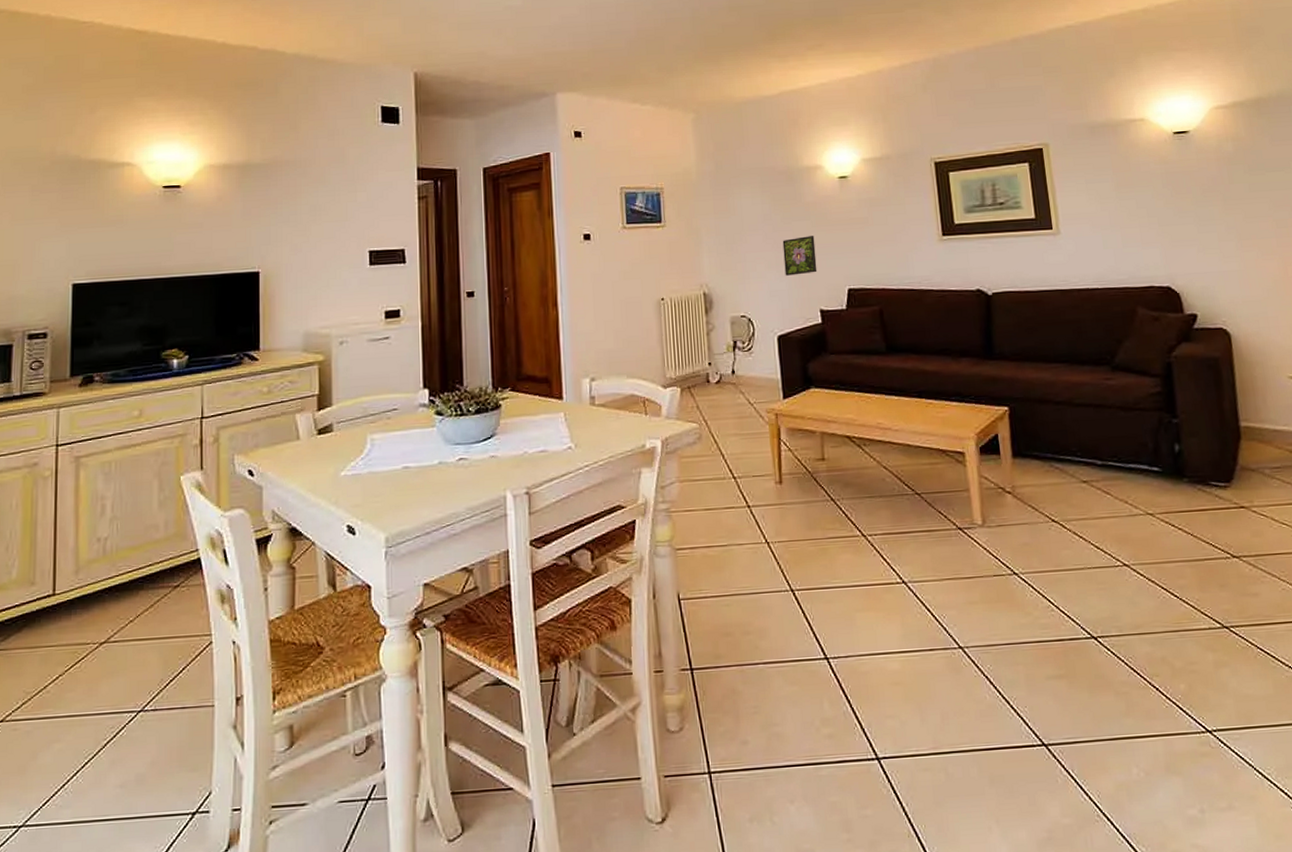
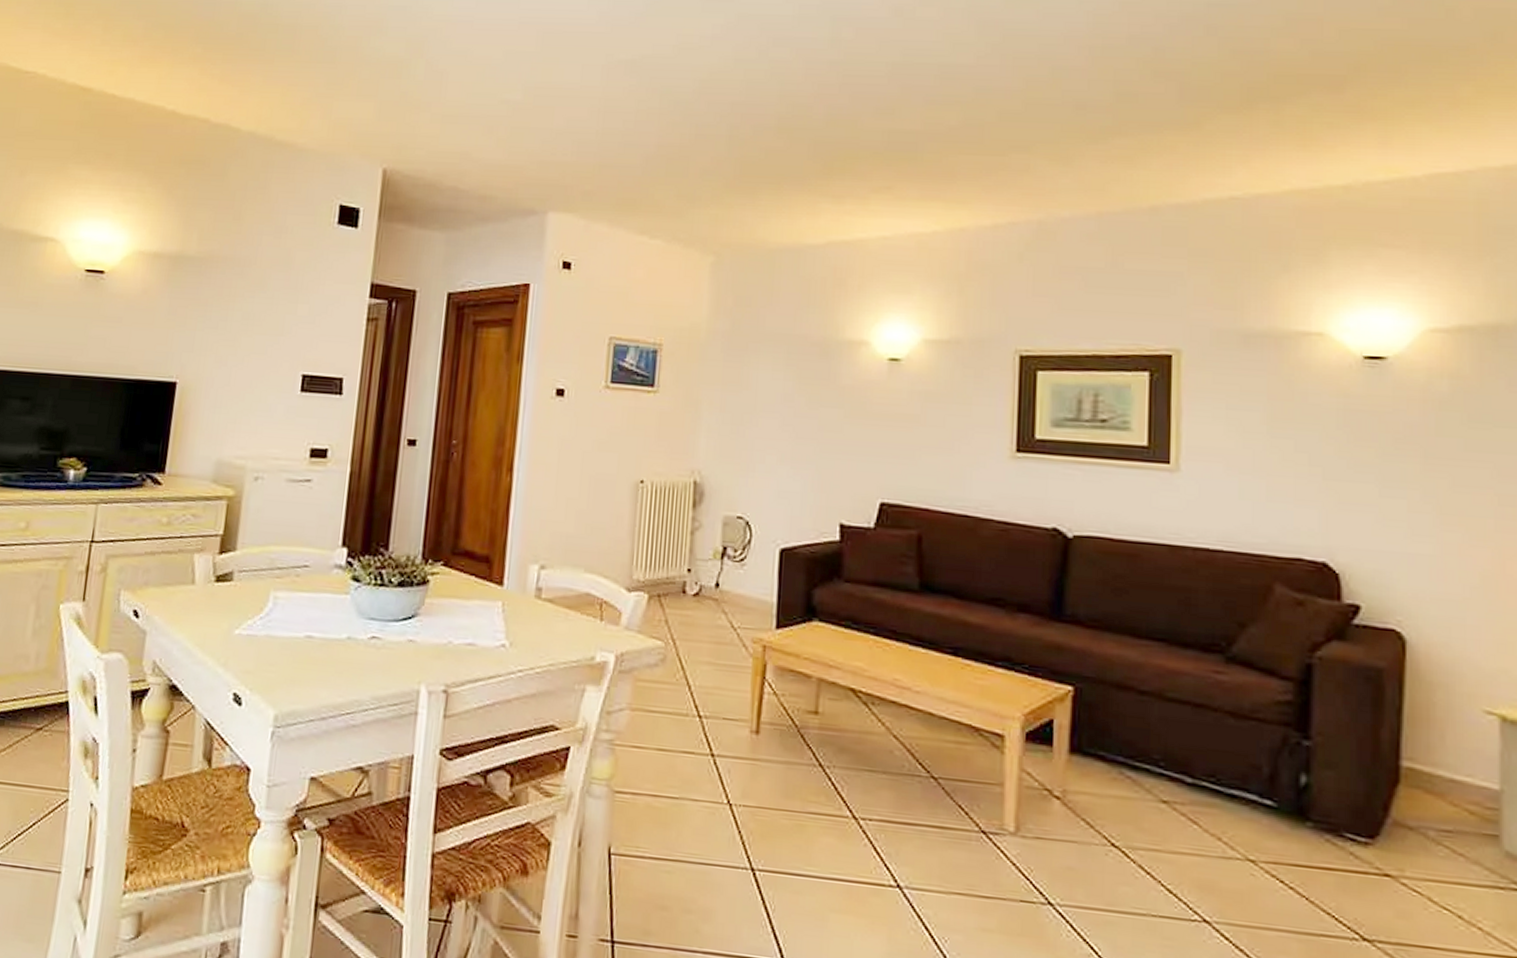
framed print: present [782,236,817,276] -> none [801,428,846,476]

